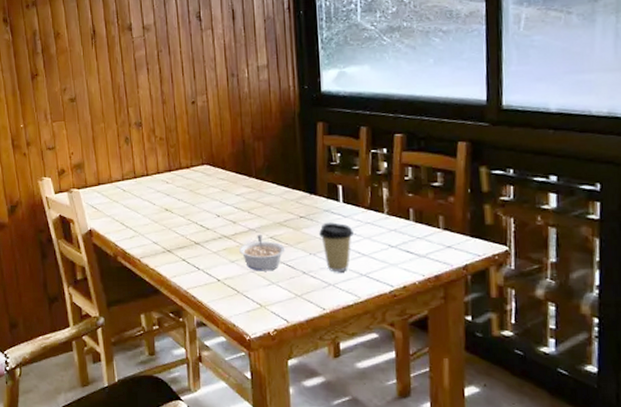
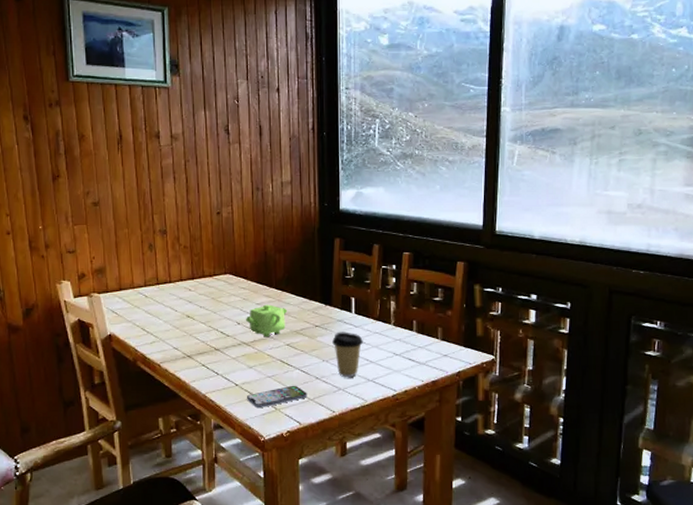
teapot: none [225,195,270,230] -> present [245,304,288,337]
smartphone: none [230,280,294,305] -> present [247,385,307,409]
legume: present [238,235,285,271] -> none [256,342,301,377]

